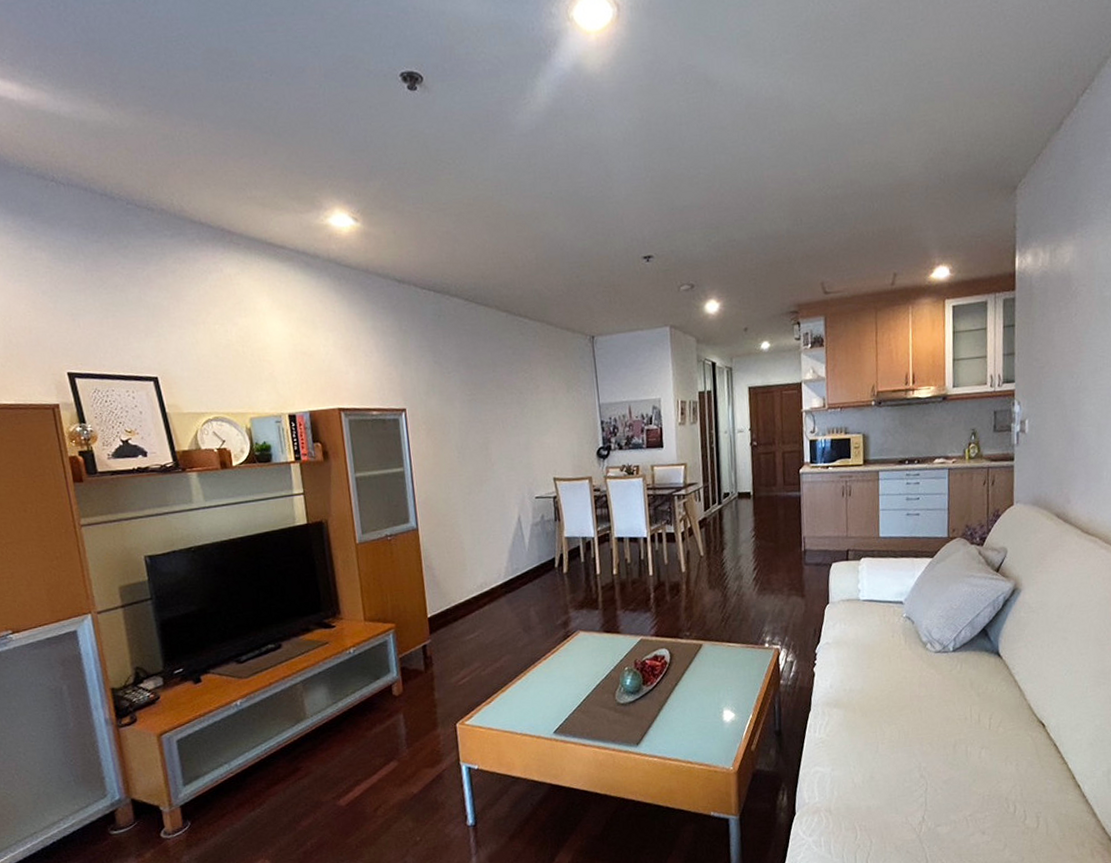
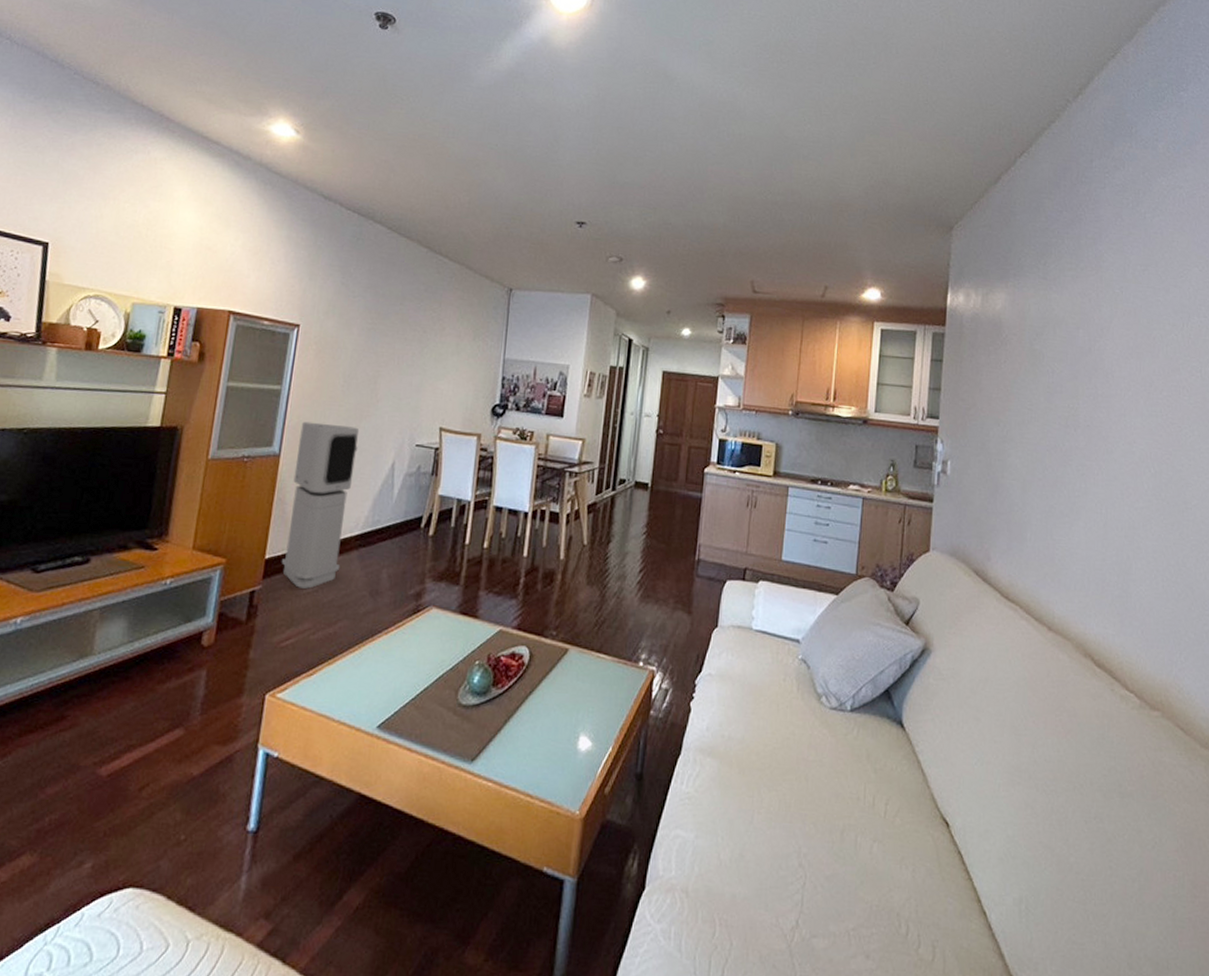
air purifier: none [430,492,494,636] -> present [281,421,360,589]

